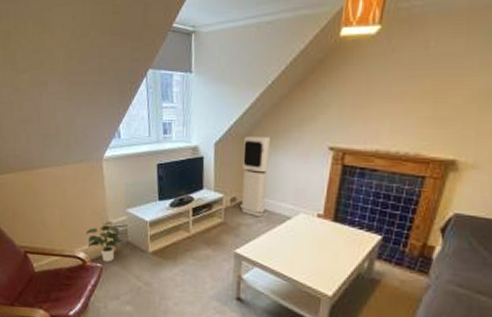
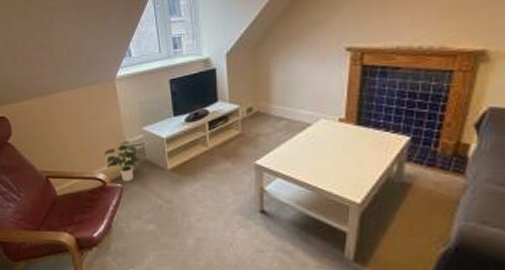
air purifier: present [240,137,271,217] -> none [256,43,285,126]

